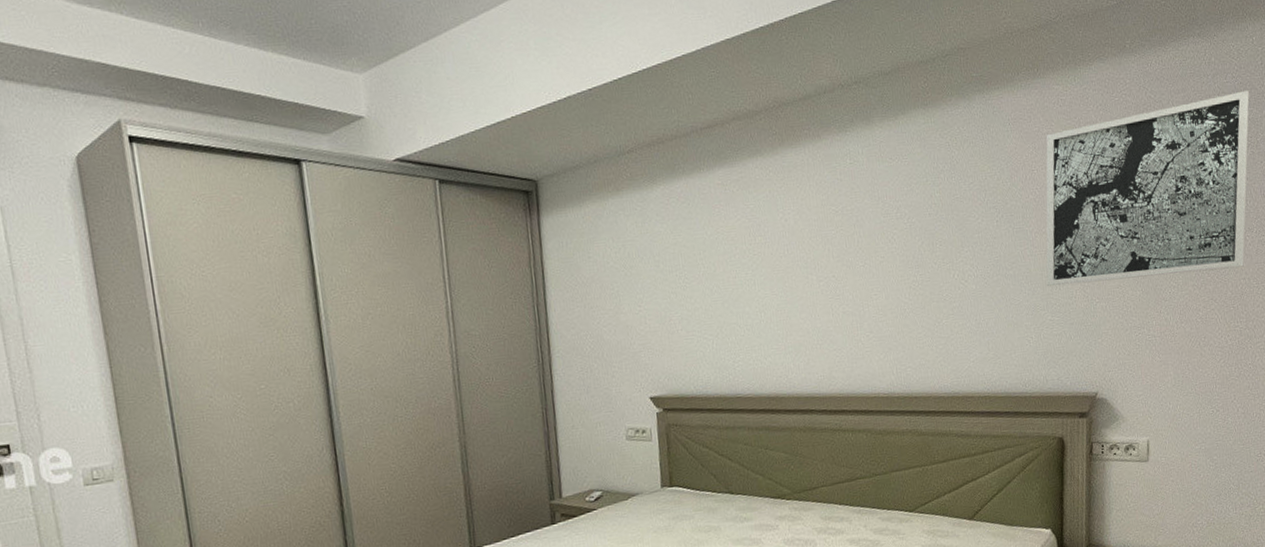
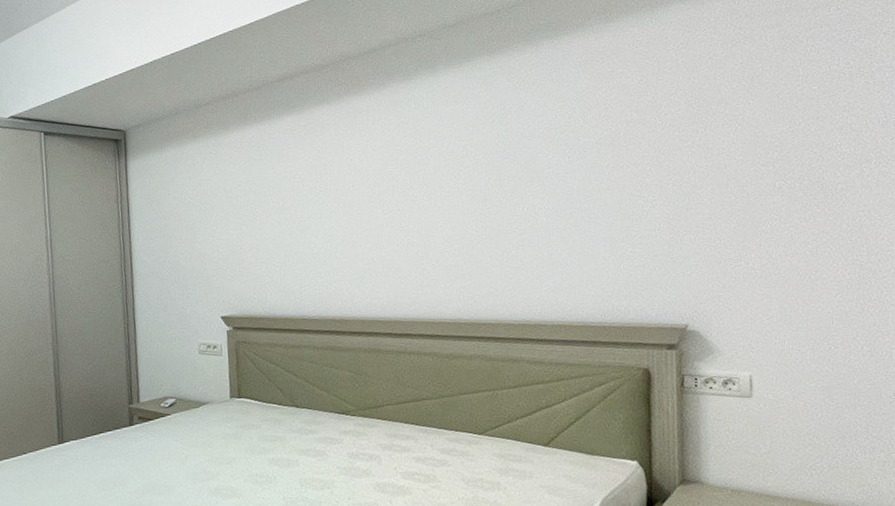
wall art: present [1046,90,1249,286] -> none [621,21,862,219]

